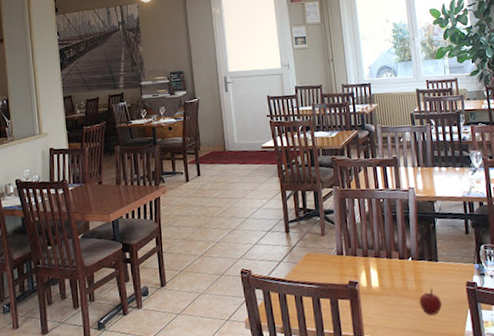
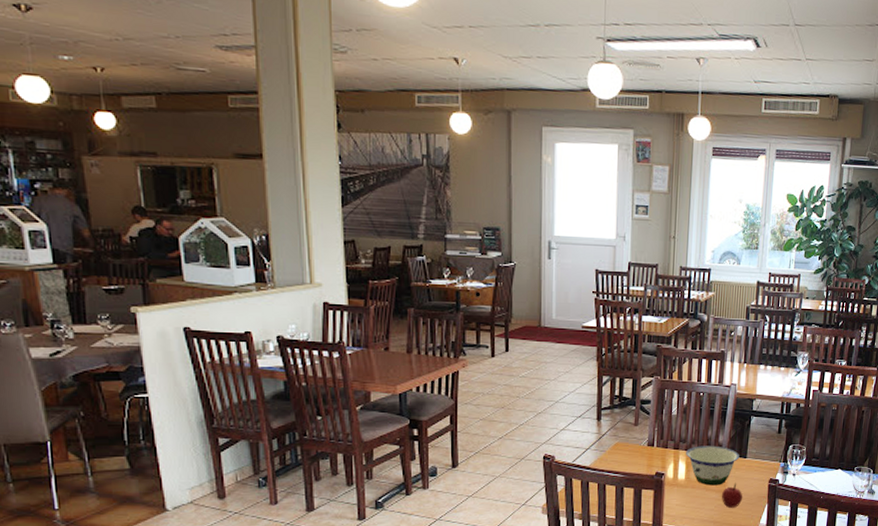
bowl: none [375,250,431,293] -> present [686,445,740,486]

